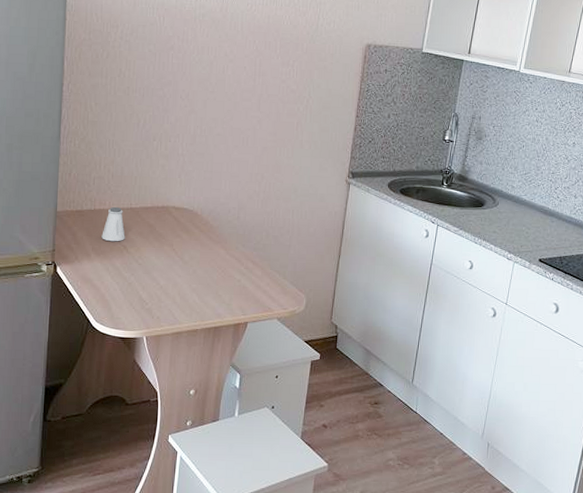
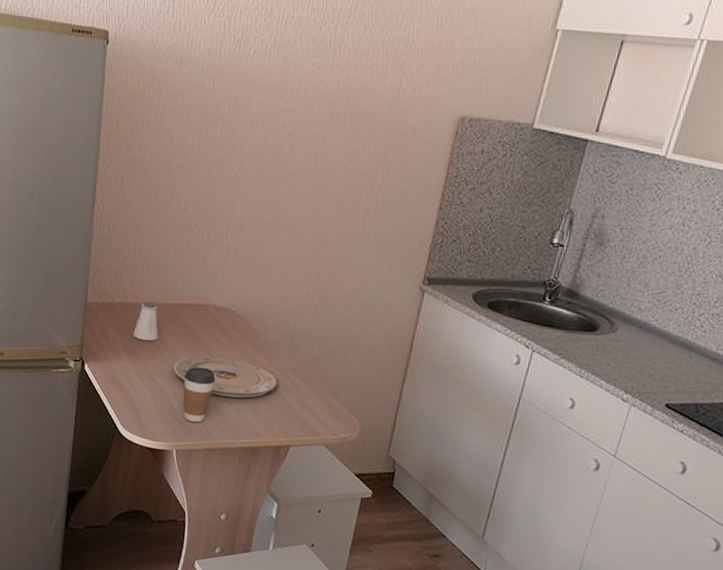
plate: none [140,250,235,285] -> present [173,355,279,398]
coffee cup: none [150,261,179,310] -> present [183,367,216,423]

